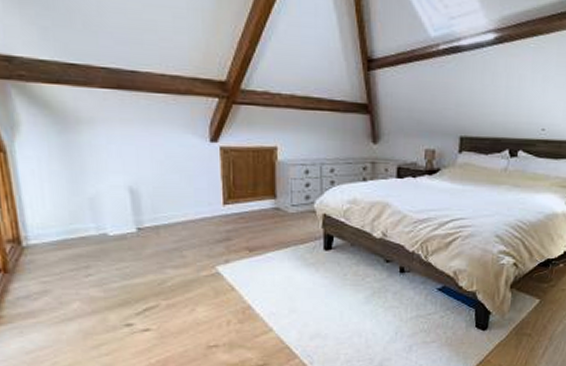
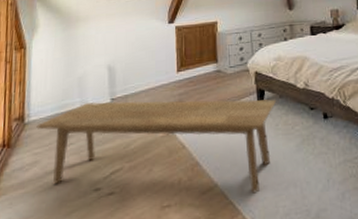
bench: none [39,229,347,340] -> present [36,98,277,194]

